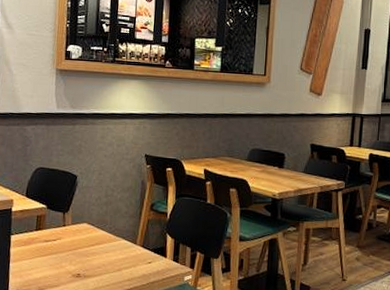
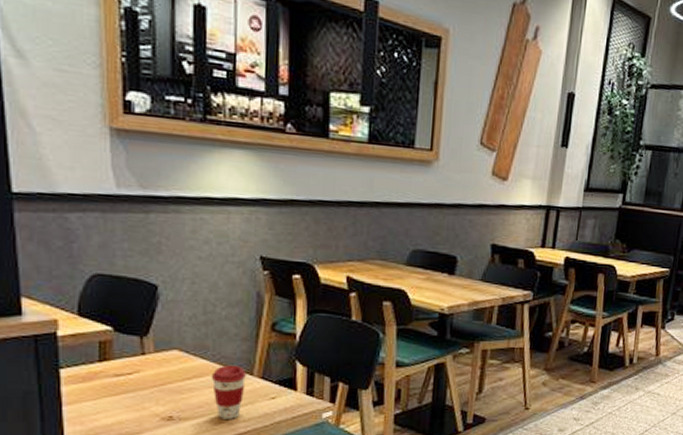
coffee cup: none [107,235,132,278] -> present [211,364,246,419]

